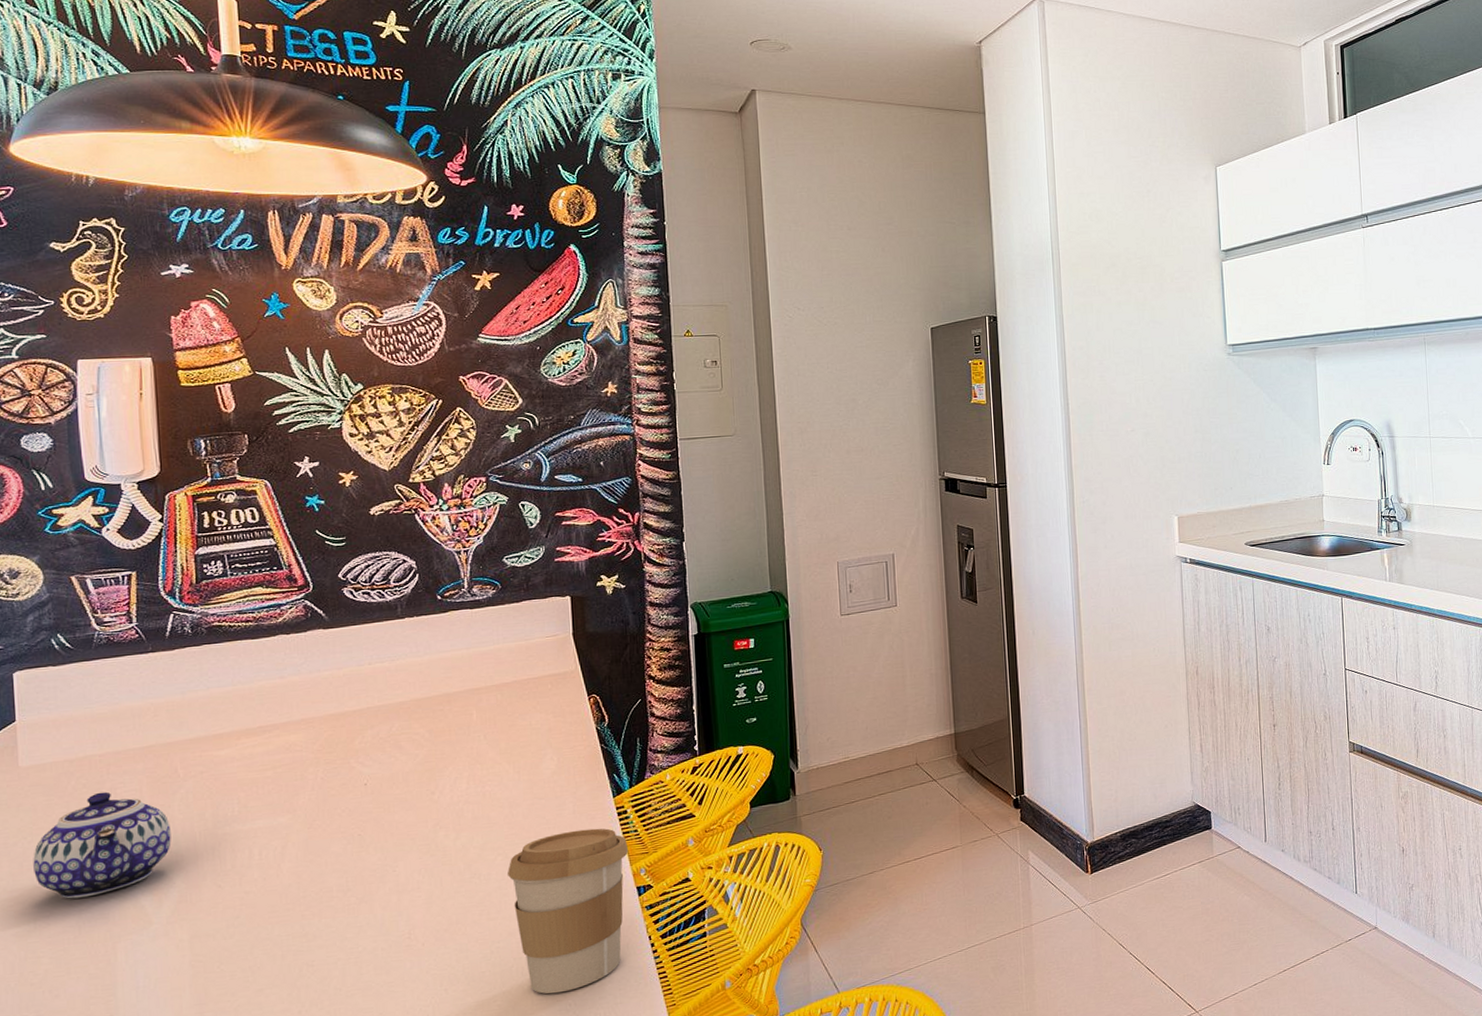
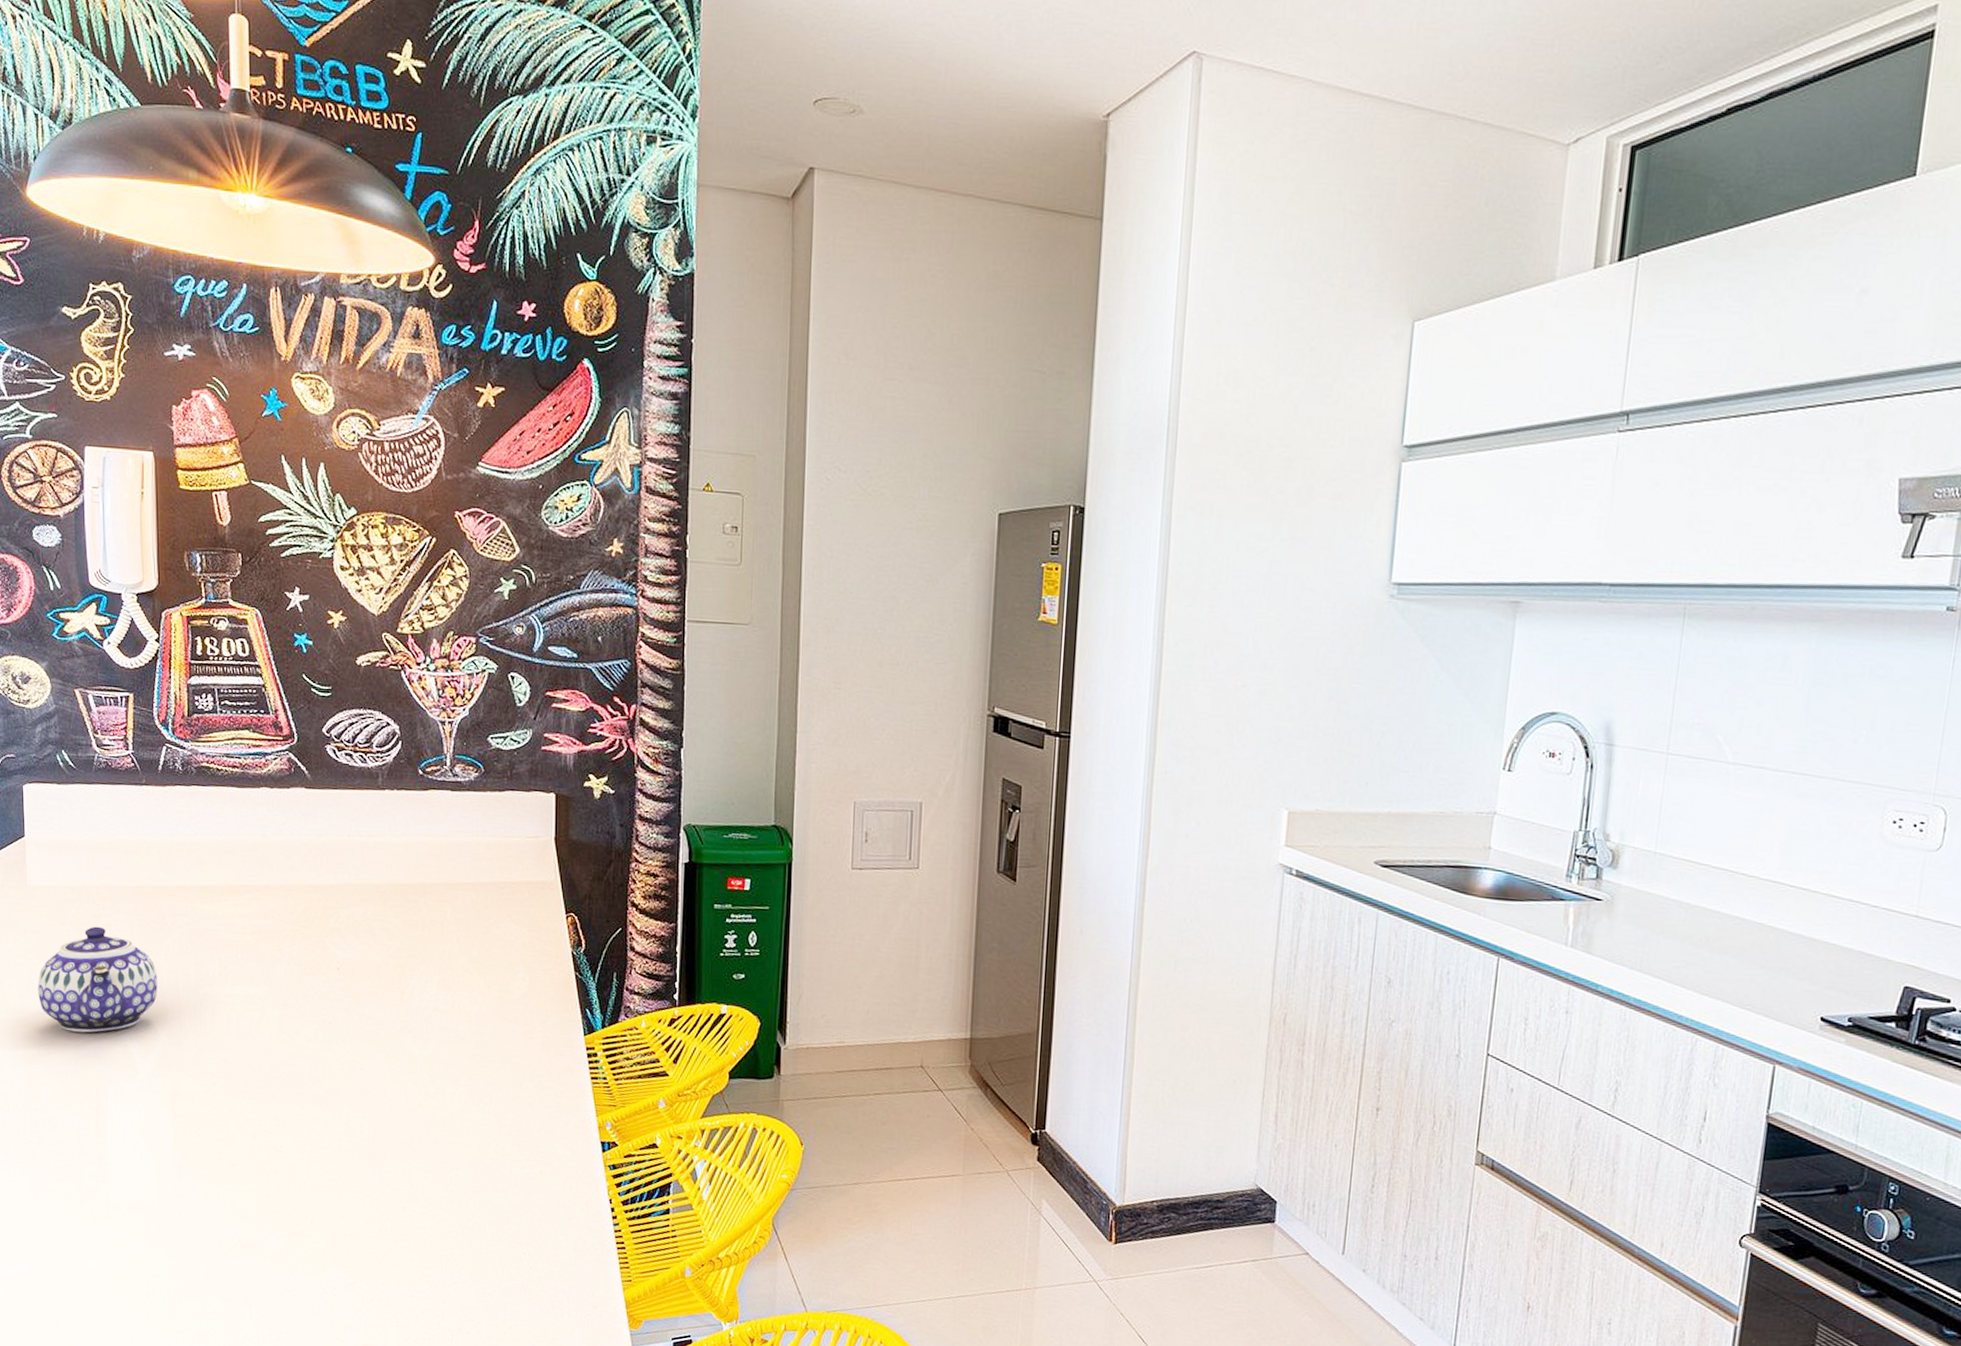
coffee cup: present [508,828,628,994] -> none [472,1063,595,1239]

